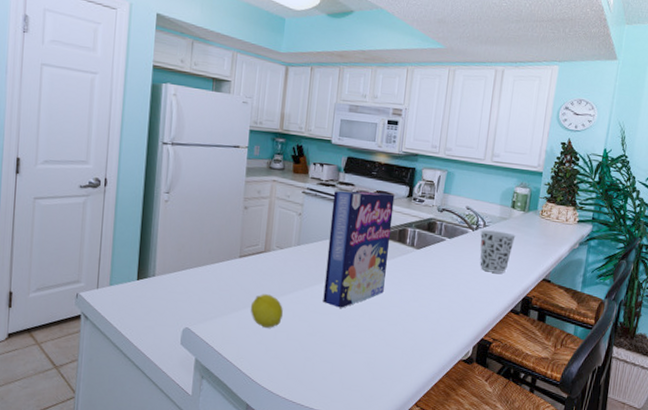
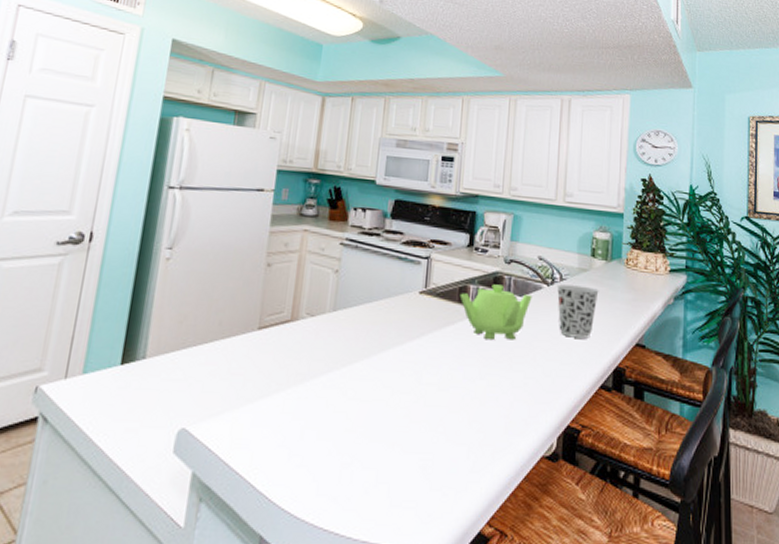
fruit: present [250,294,283,328] -> none [269,377,313,424]
cereal box: present [323,190,395,308] -> none [365,240,453,392]
teapot: none [399,228,459,273] -> present [459,284,532,340]

